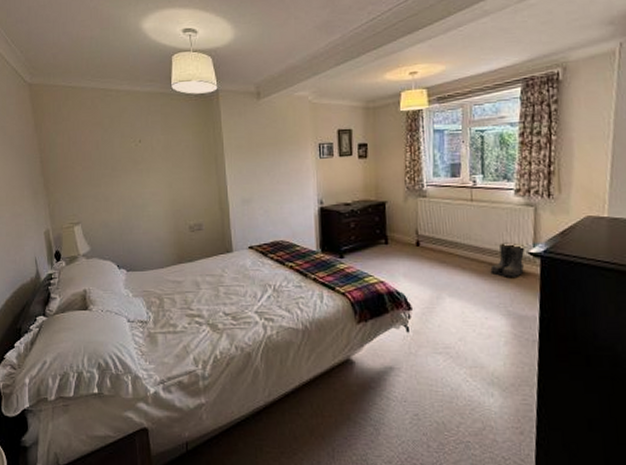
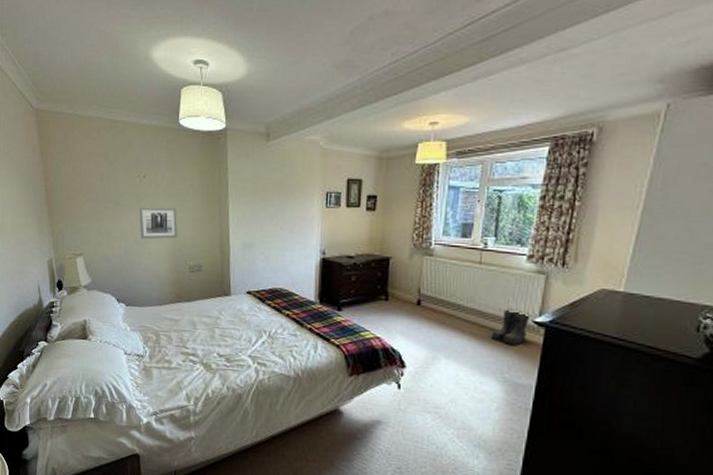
wall art: none [136,169,176,203] -> present [139,207,178,240]

